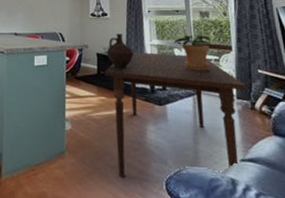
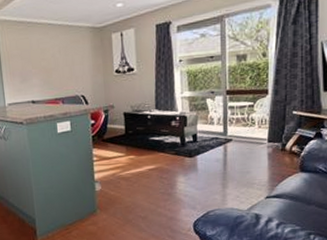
dining table: present [105,52,247,177] -> none [133,104,279,225]
ceramic jug: present [106,33,134,69] -> none [134,88,164,126]
potted plant: present [174,35,212,71] -> none [206,81,247,119]

